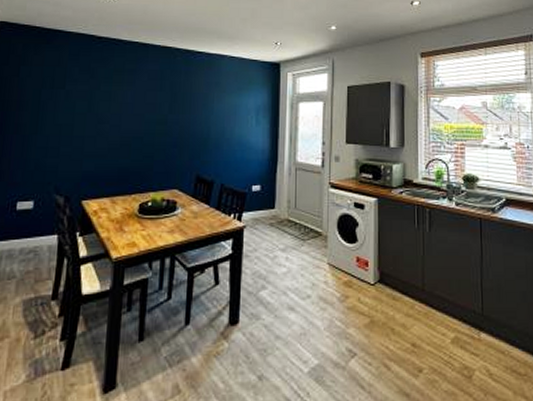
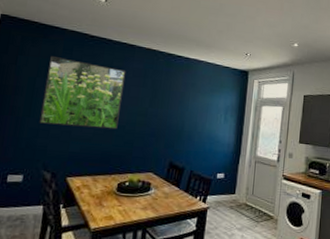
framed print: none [47,63,140,142] -> present [39,55,126,130]

